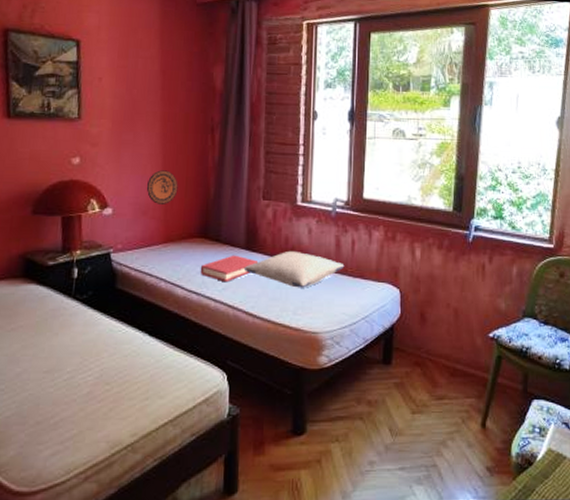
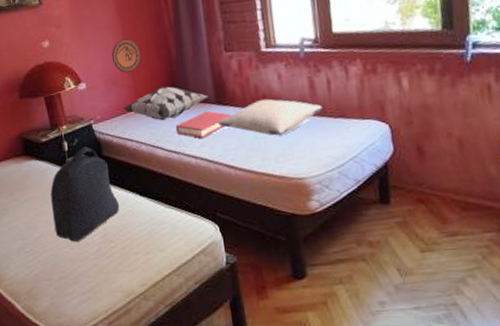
backpack: none [42,276,124,381] -> present [50,146,120,242]
decorative pillow: none [149,224,239,259] -> present [124,86,208,121]

